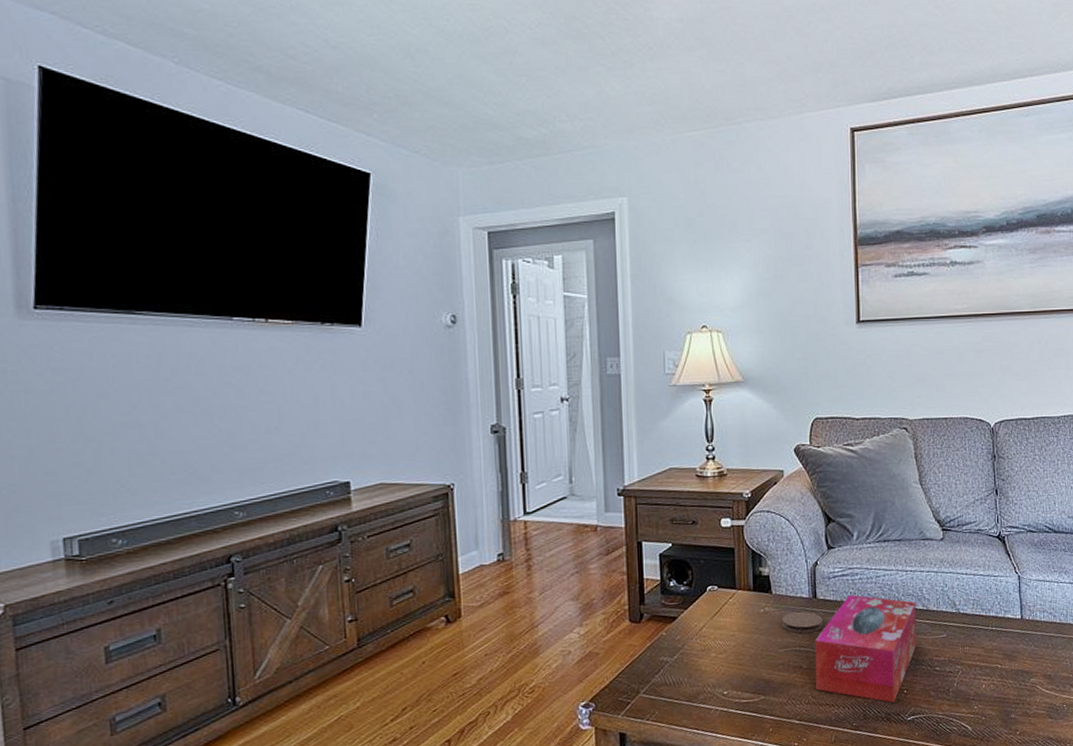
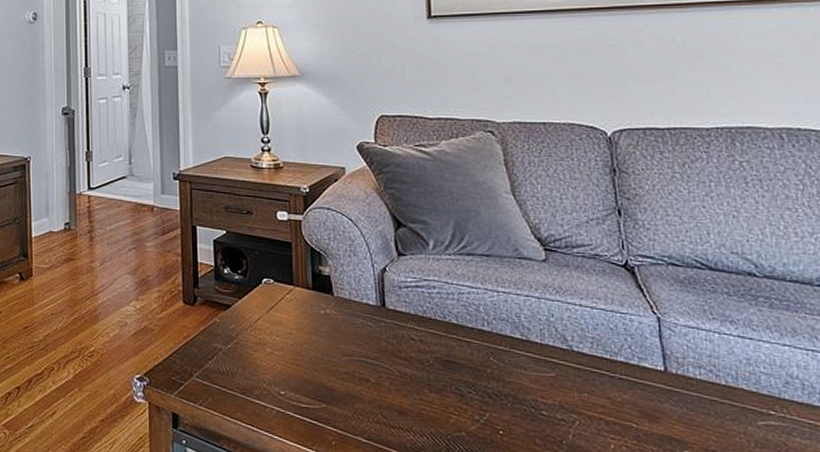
coaster: present [781,611,823,633] -> none [344,318,394,344]
tissue box: present [815,595,917,703] -> none [384,309,515,442]

